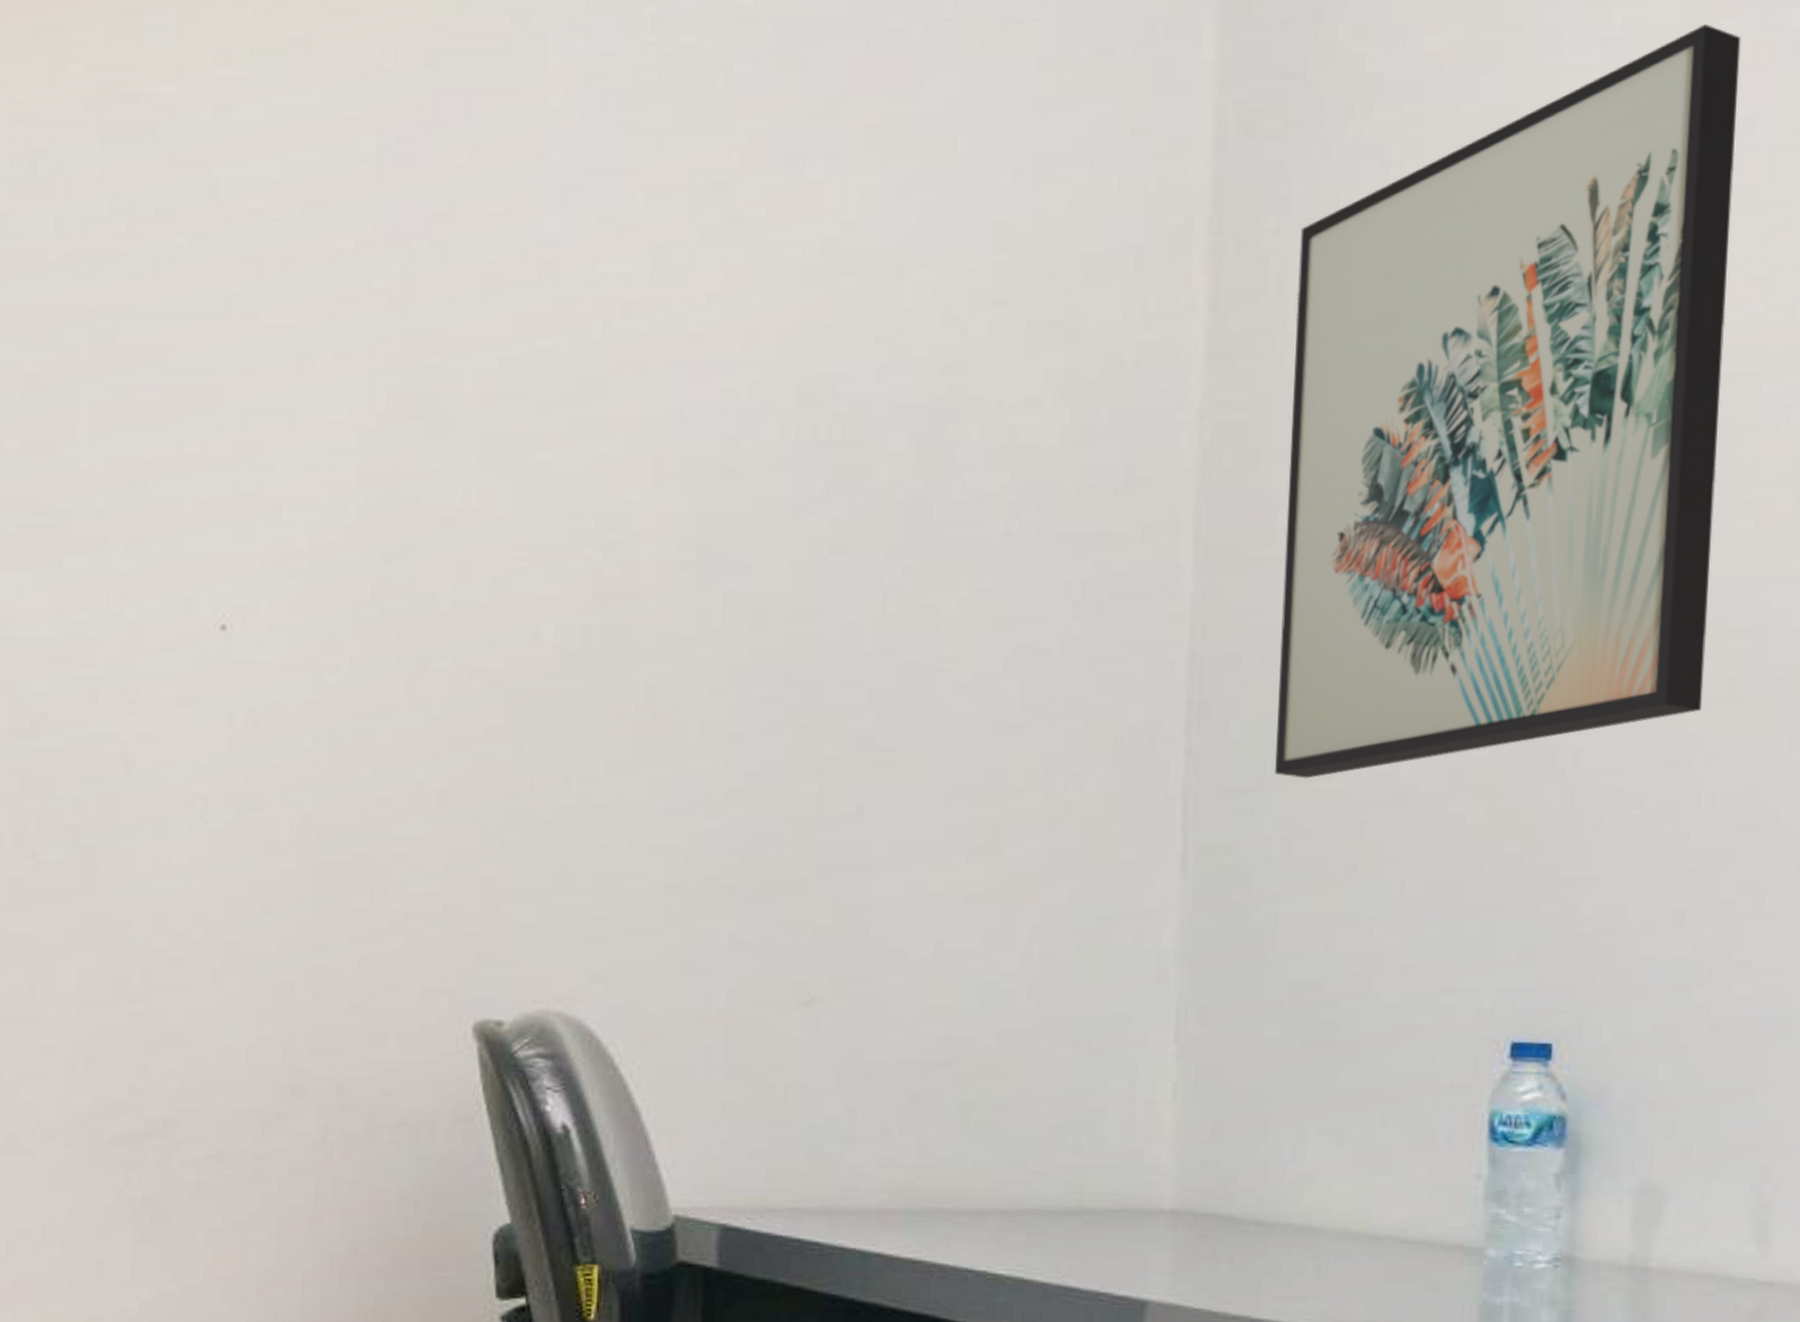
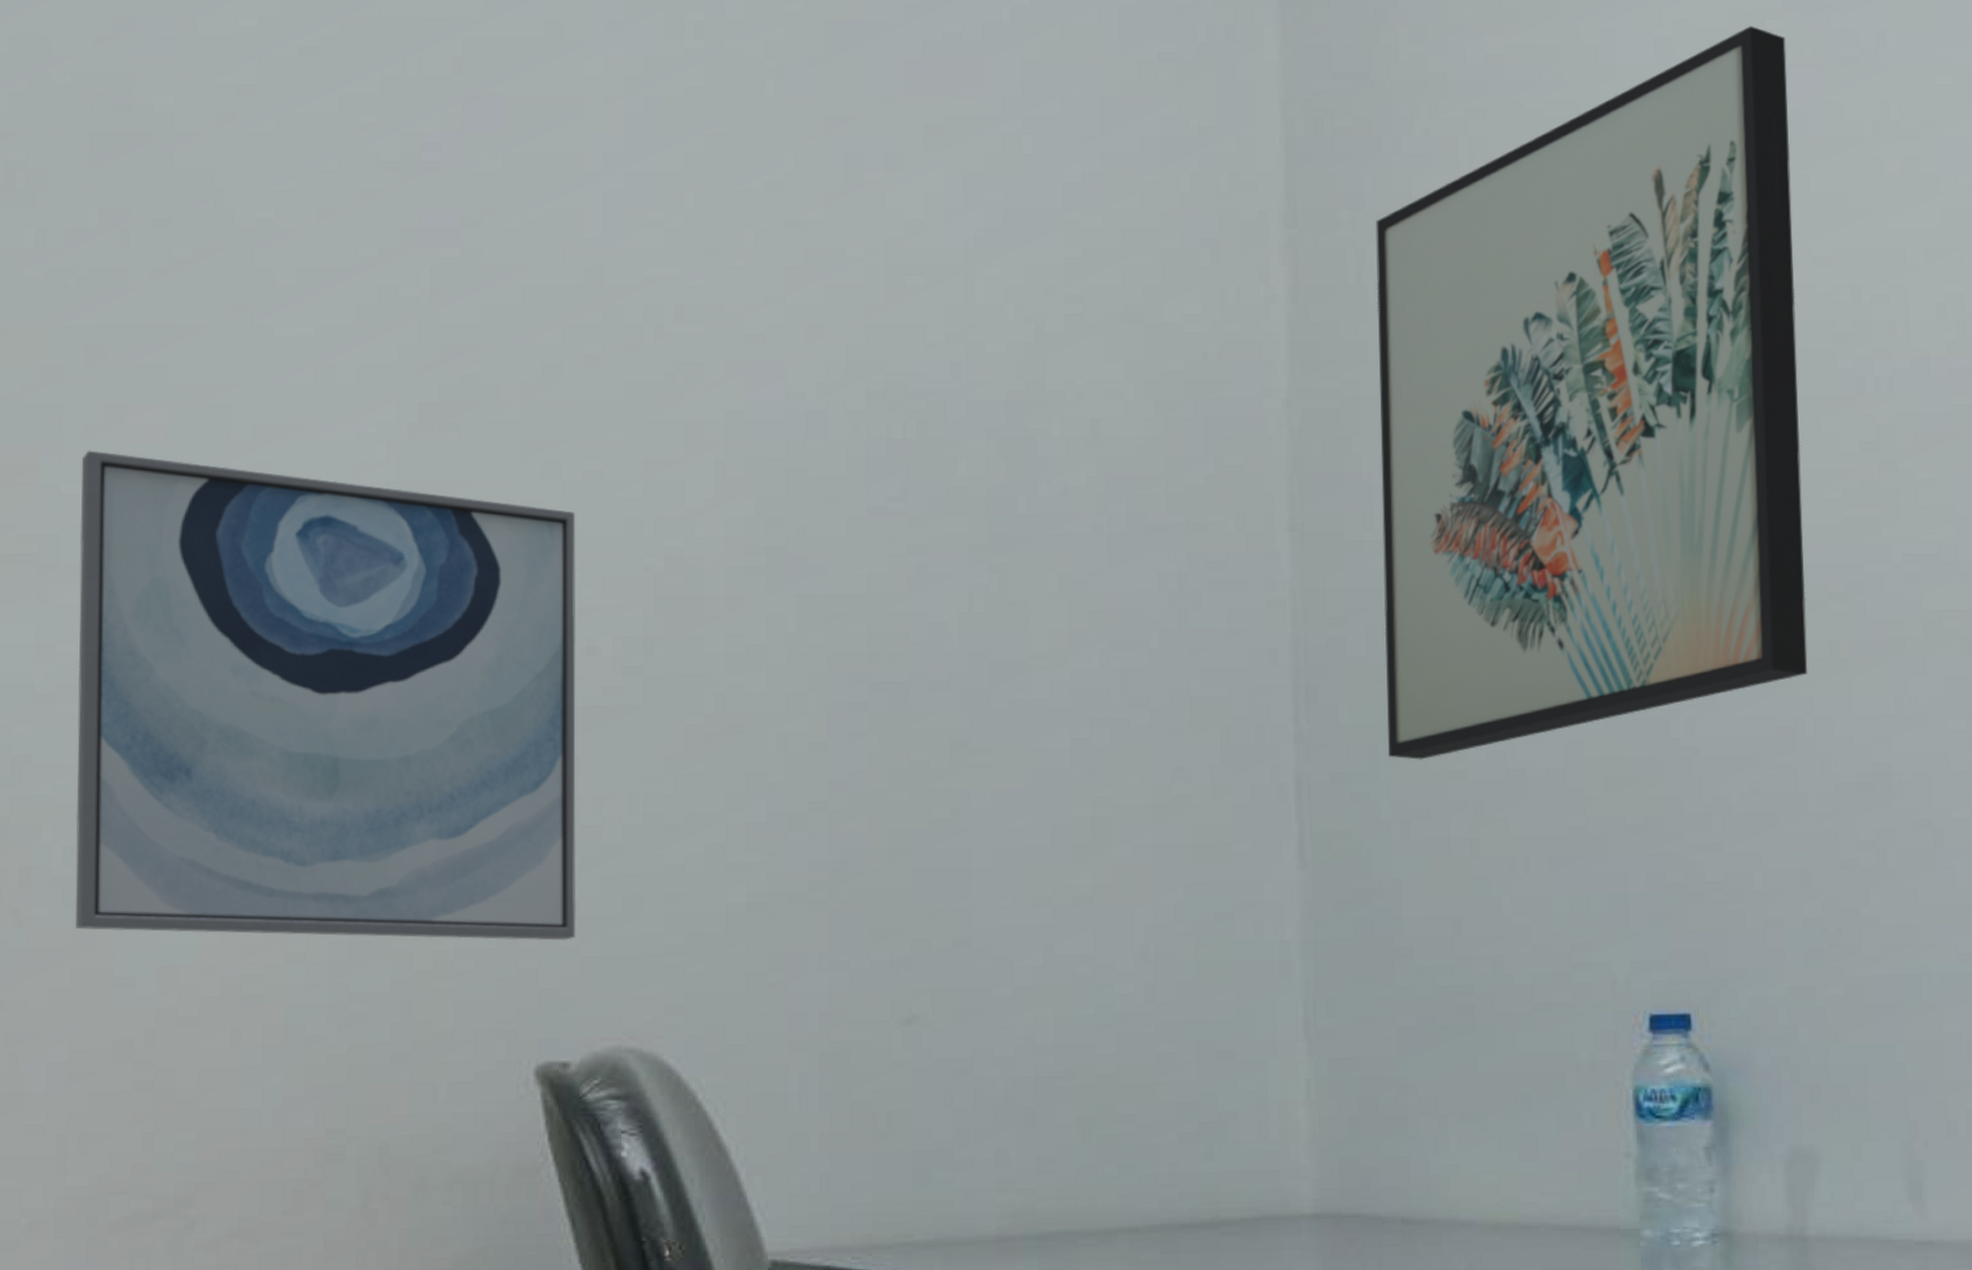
wall art: none [83,429,525,909] -> present [75,450,577,941]

